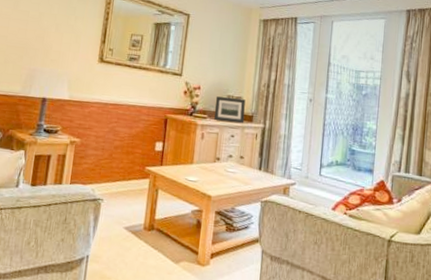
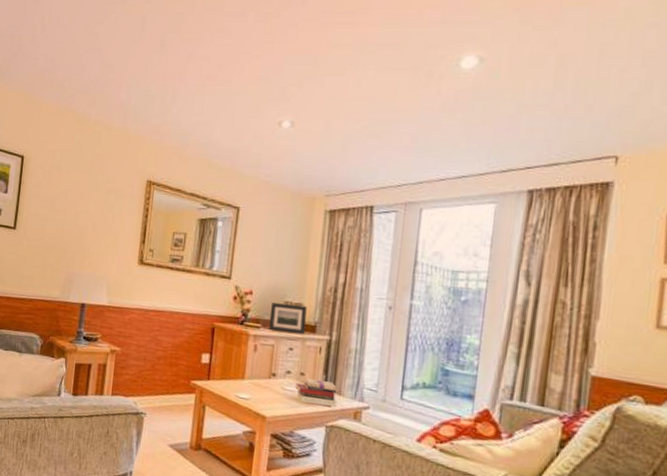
books: none [236,161,269,185] -> present [295,378,336,408]

